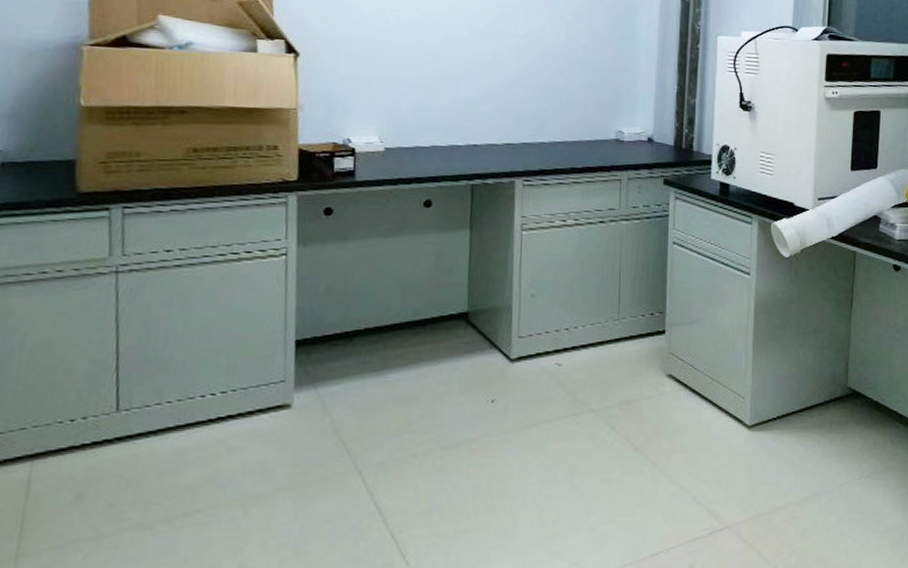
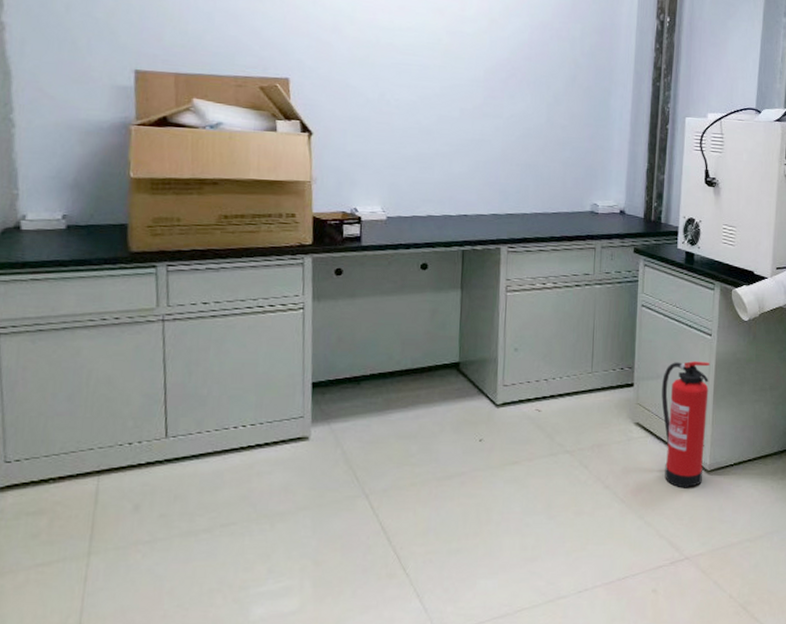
fire extinguisher: none [696,304,750,447] -> present [661,361,711,488]

